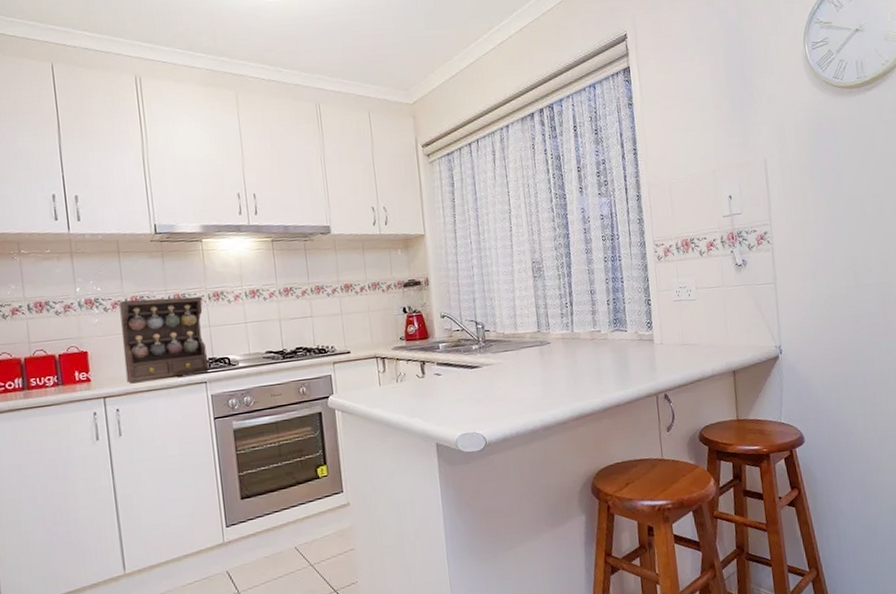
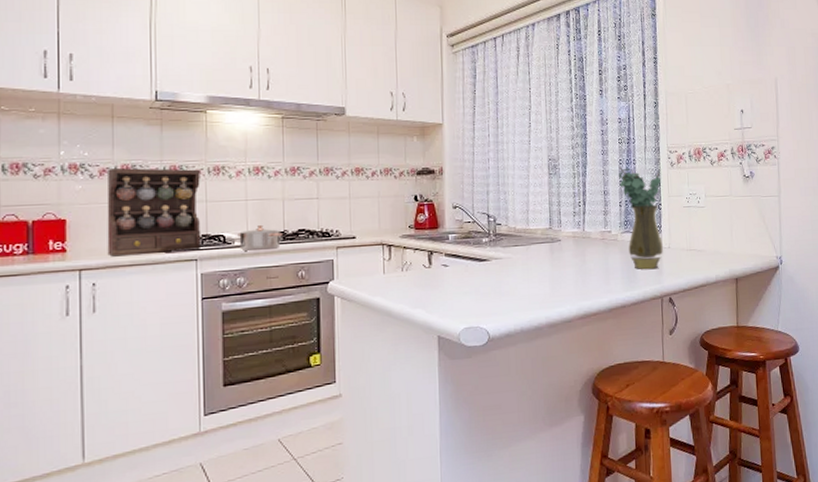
cooking pot: none [241,345,283,372] -> present [238,224,284,252]
vase: none [604,263,656,368] -> present [618,166,663,270]

